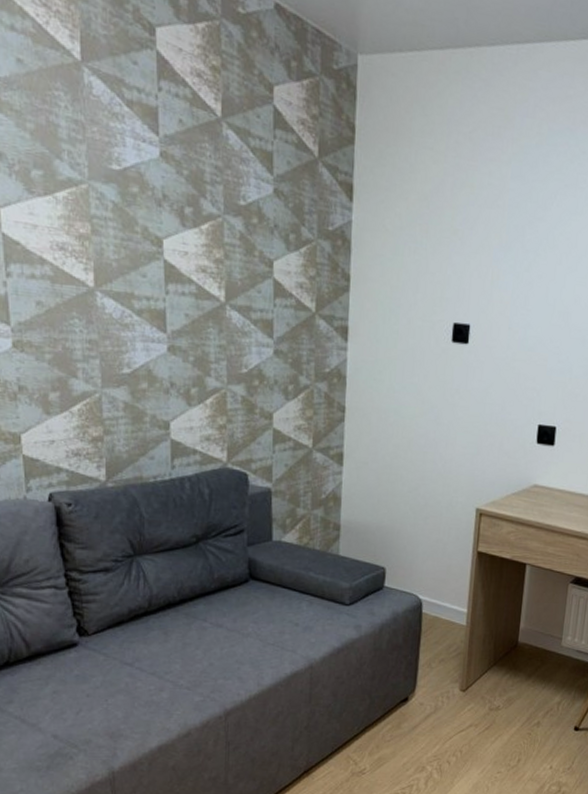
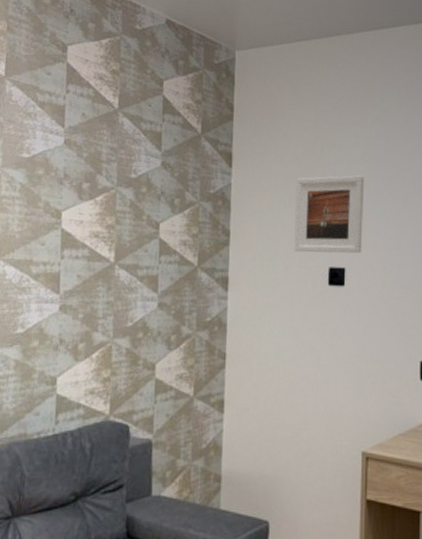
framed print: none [417,220,496,310] -> present [294,175,364,254]

